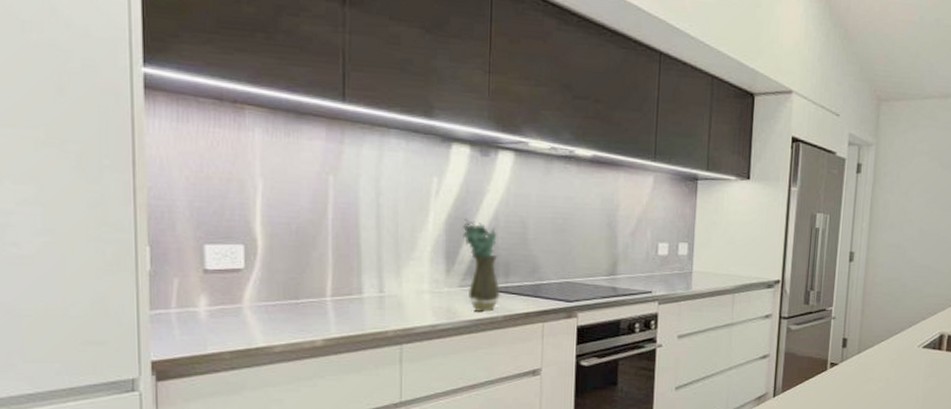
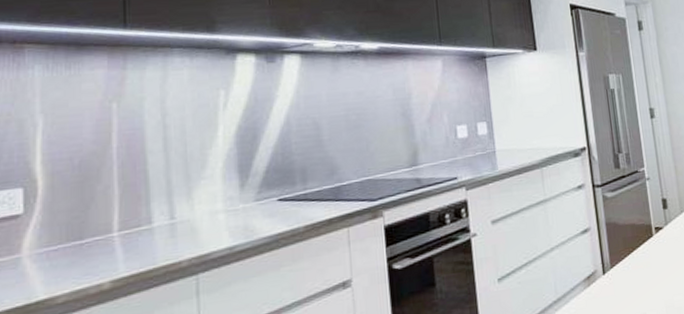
vase: present [461,219,501,313] -> none [253,128,301,226]

